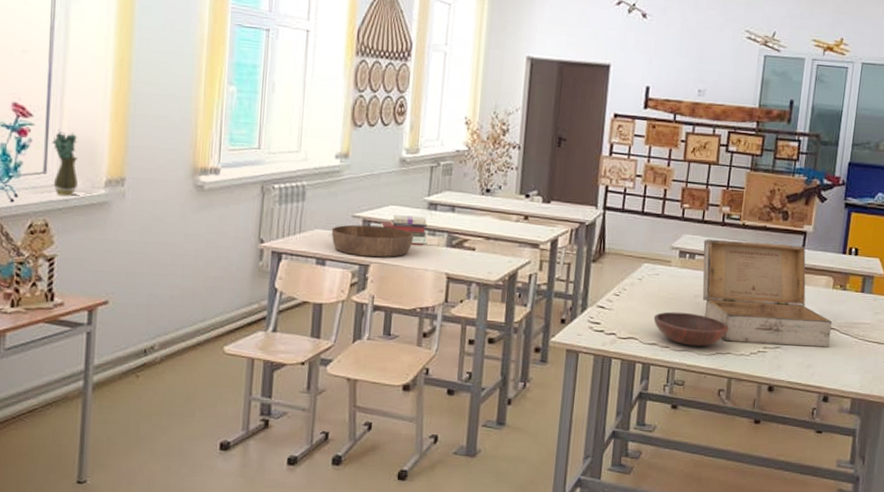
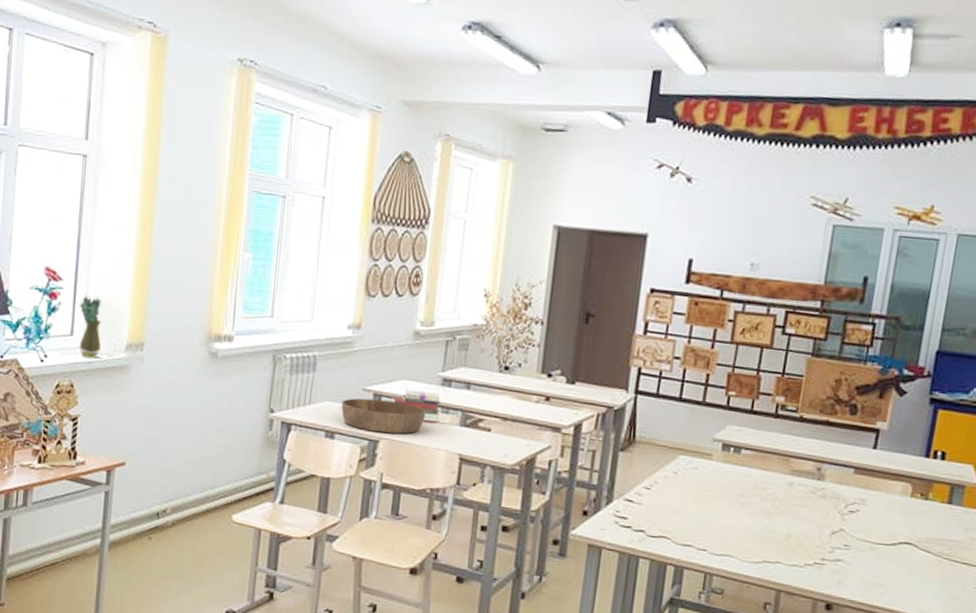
wooden bowl: present [653,311,729,346] -> none [689,510,779,553]
wooden box: present [702,239,832,347] -> none [748,431,909,565]

